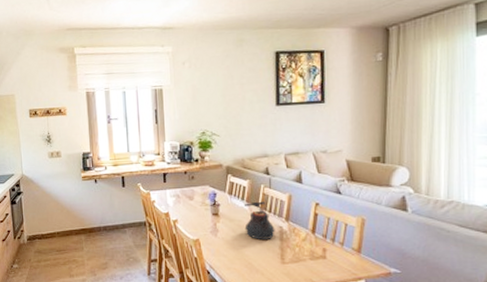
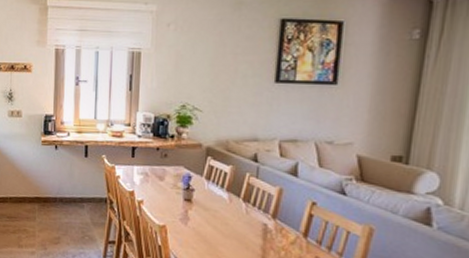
teapot: present [243,201,275,239] -> none [221,191,258,237]

